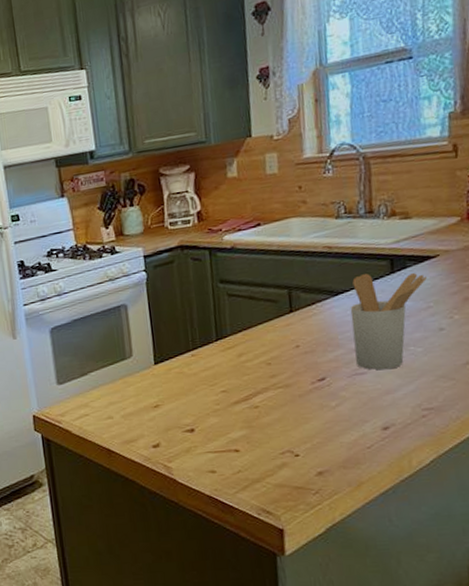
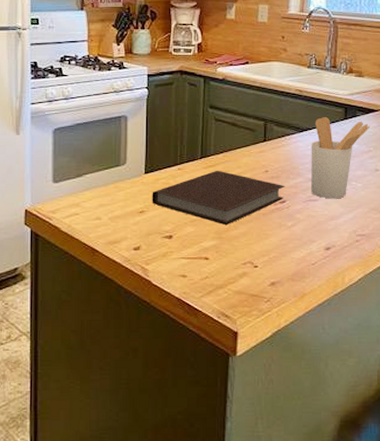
notebook: none [165,351,322,413] -> present [152,170,285,226]

